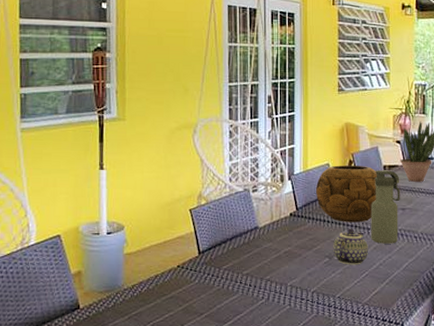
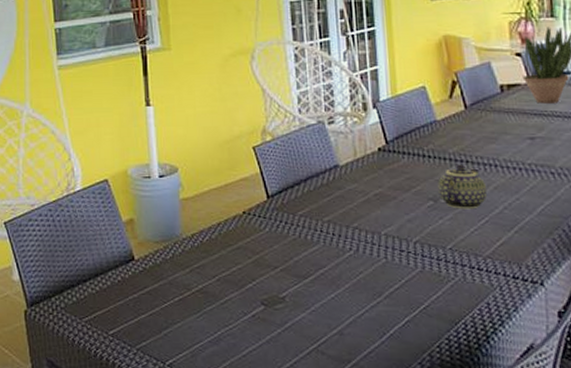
decorative bowl: present [315,165,377,223] -> none [409,87,493,157]
water bottle: present [371,170,400,244] -> none [486,90,528,182]

